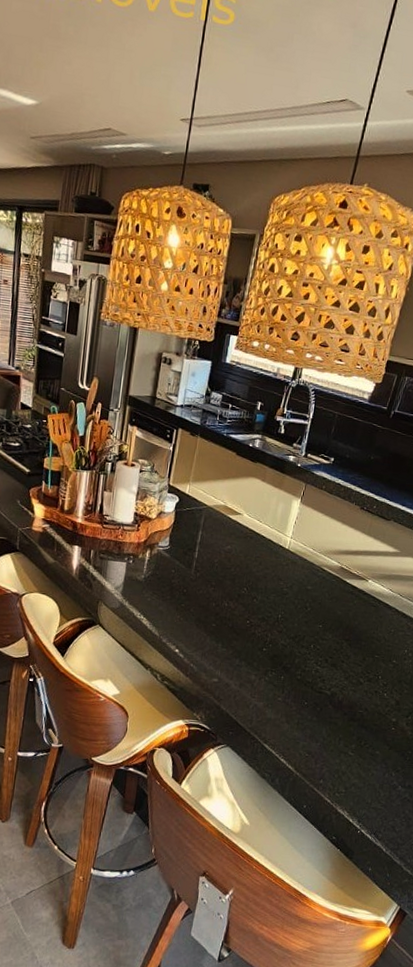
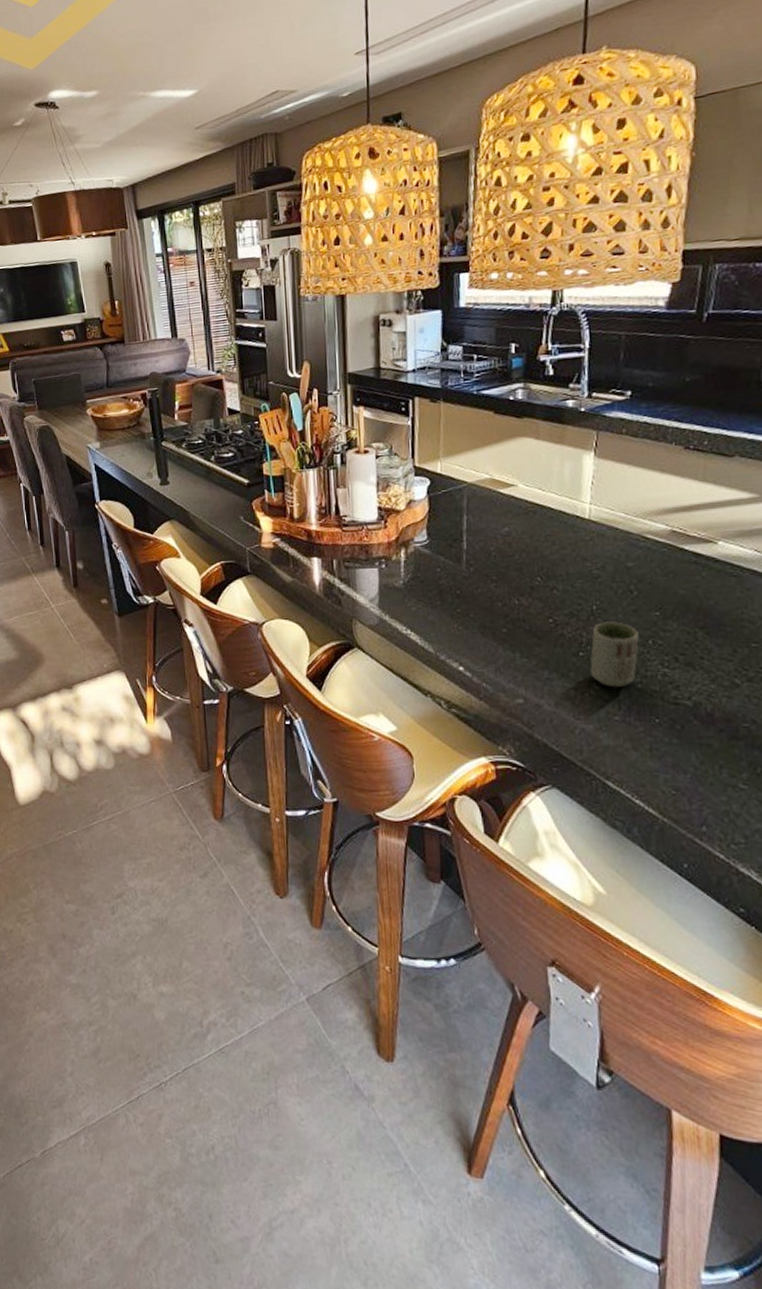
cup: none [268,627,306,677] -> present [590,621,639,688]

